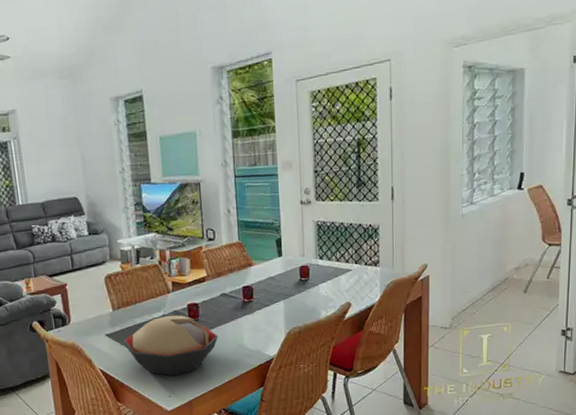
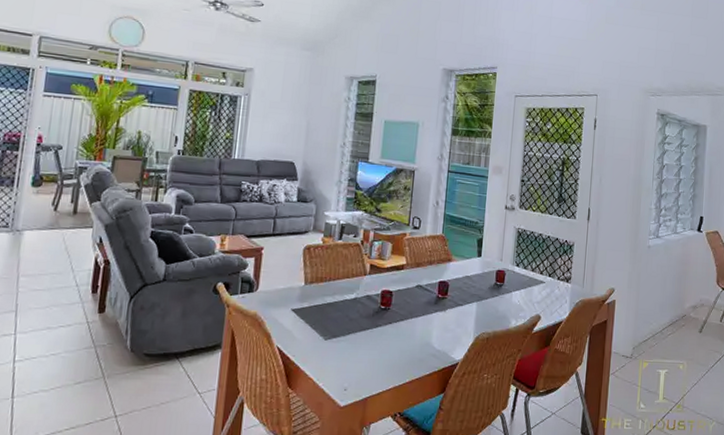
decorative bowl: present [124,315,219,376] -> none [309,299,408,367]

